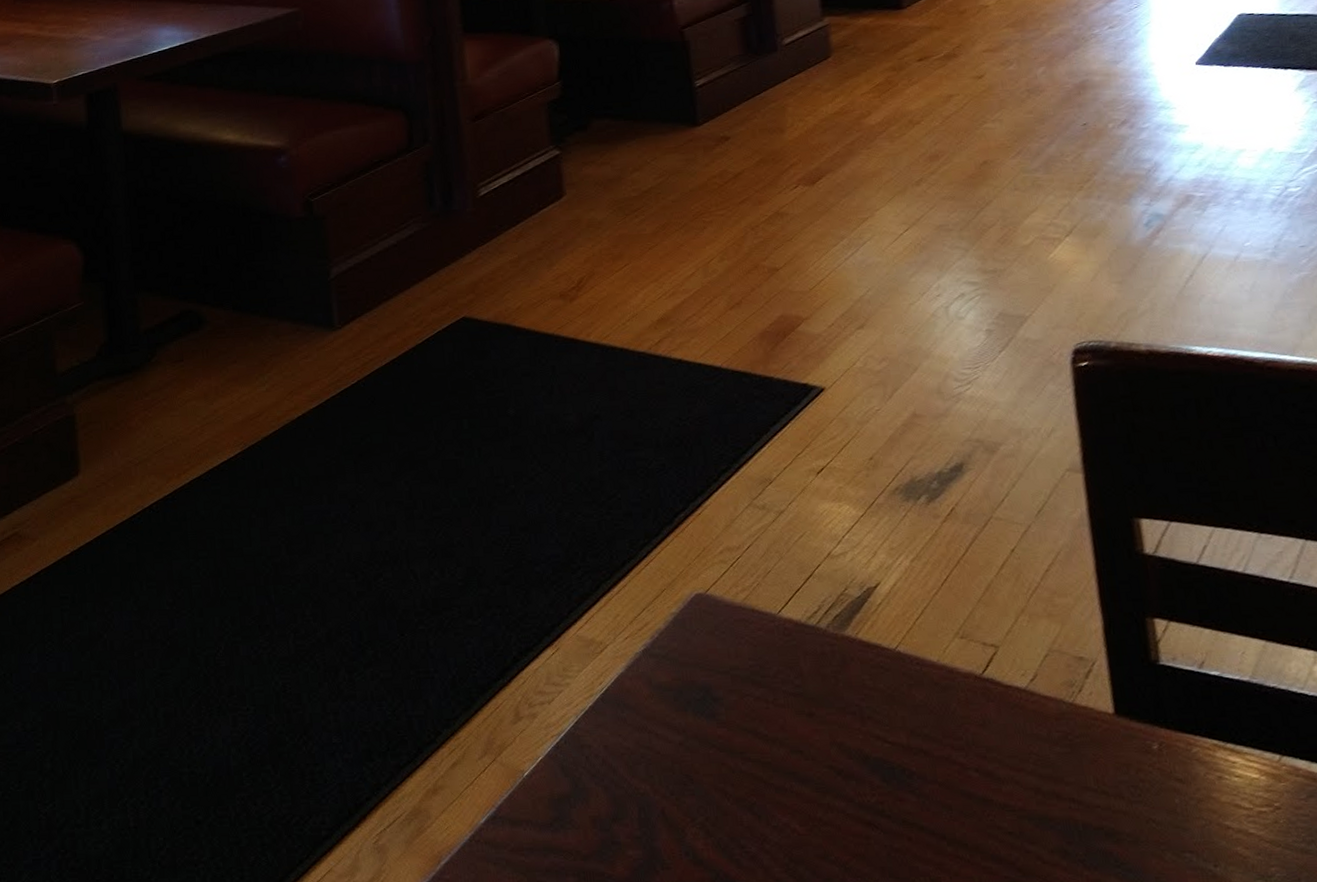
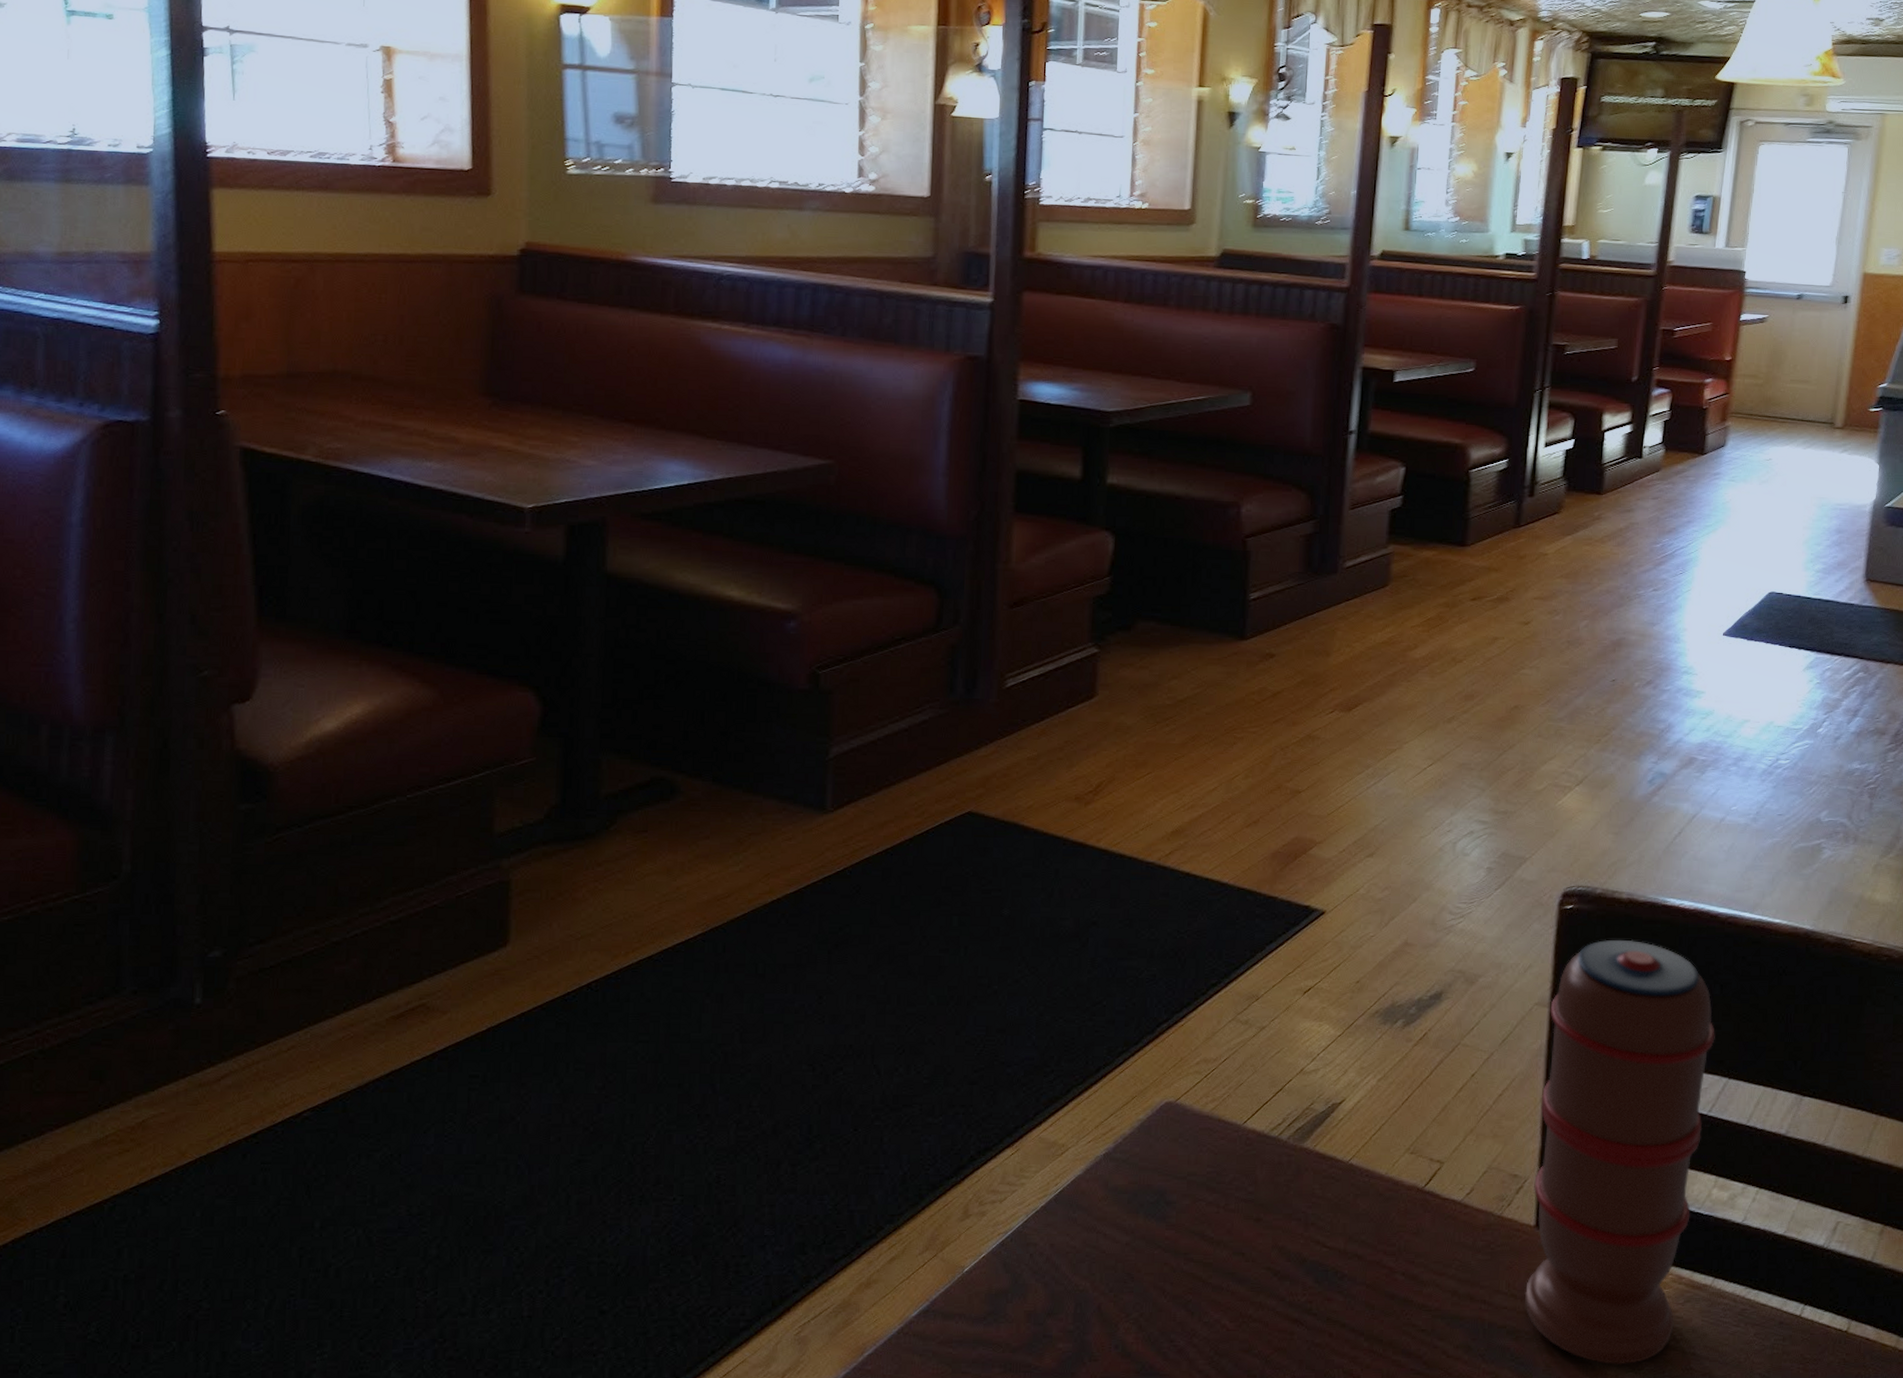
spice grinder: none [1083,394,1300,872] -> present [1524,939,1715,1366]

